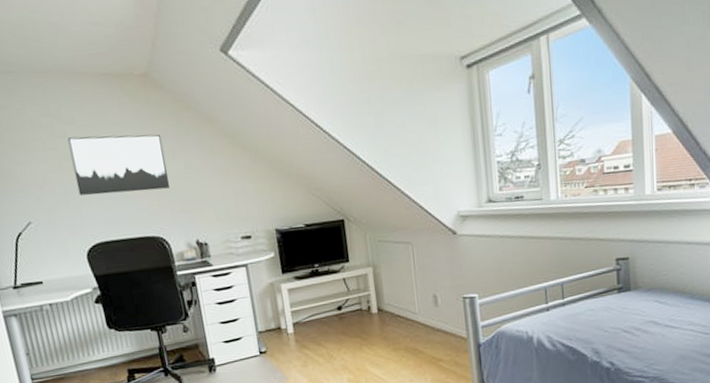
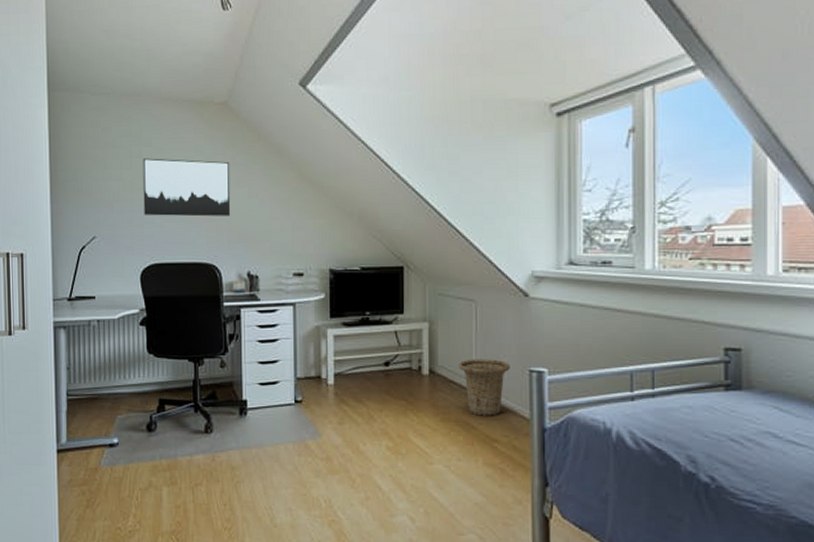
basket: none [403,292,447,342] -> present [459,359,510,416]

